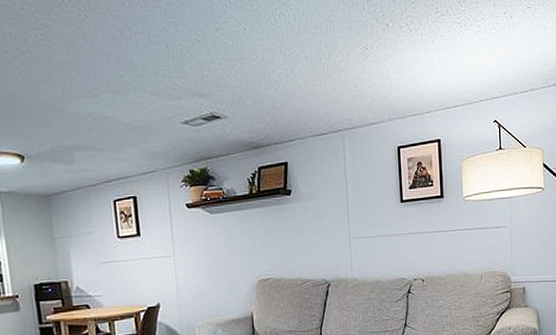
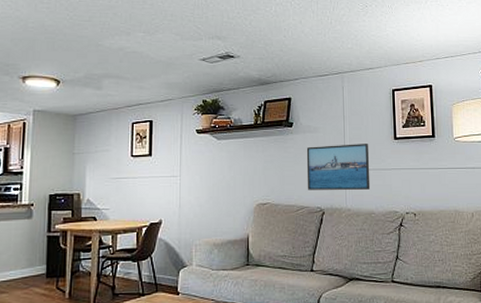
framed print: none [307,209,377,262] -> present [306,144,371,190]

